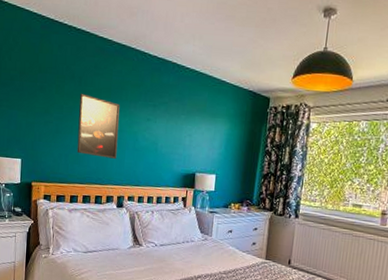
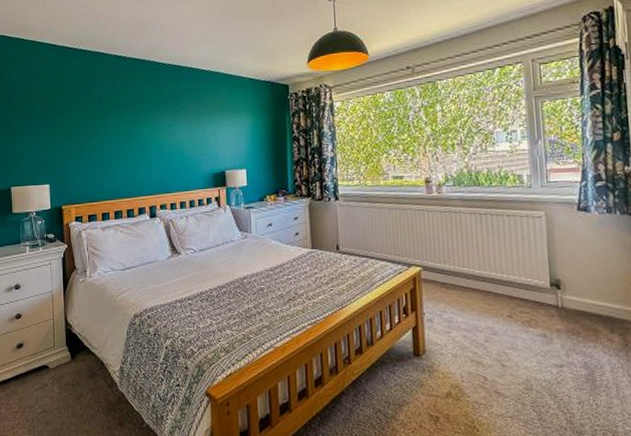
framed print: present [77,93,120,159] -> none [100,111,144,170]

